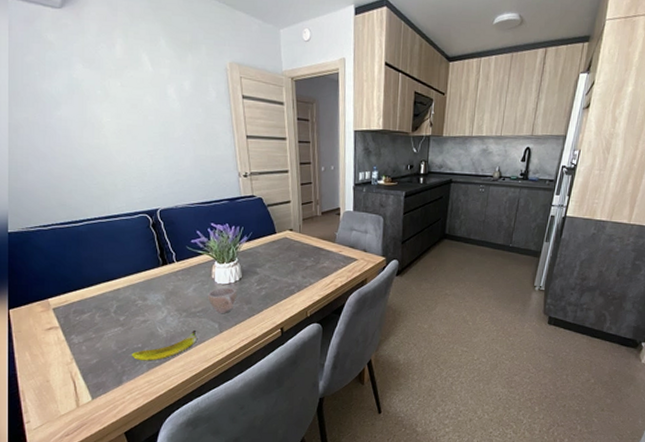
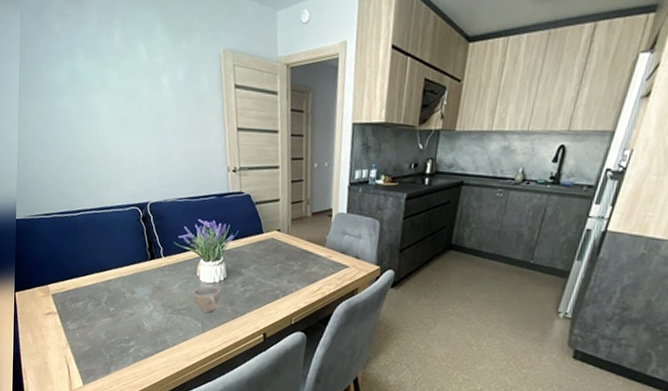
banana: present [131,331,197,361] -> none [119,328,180,354]

